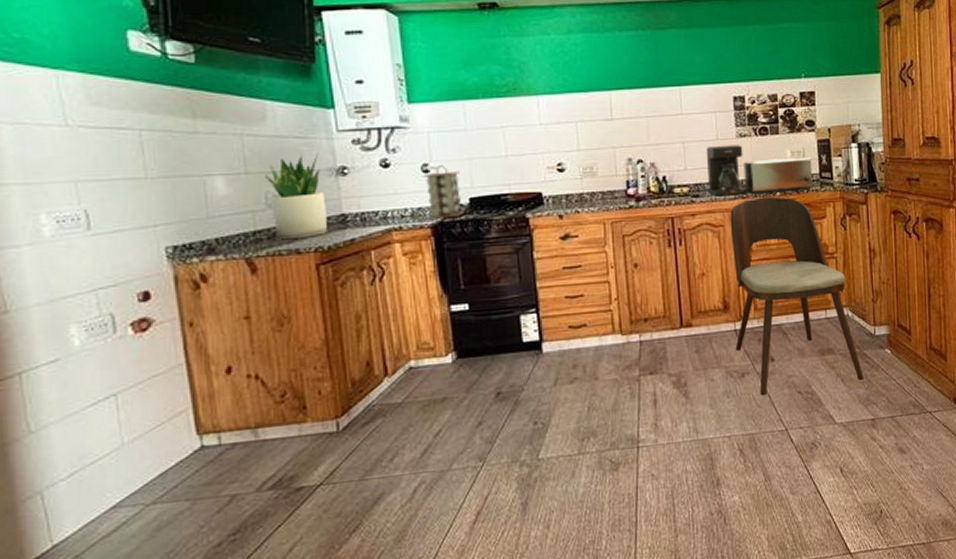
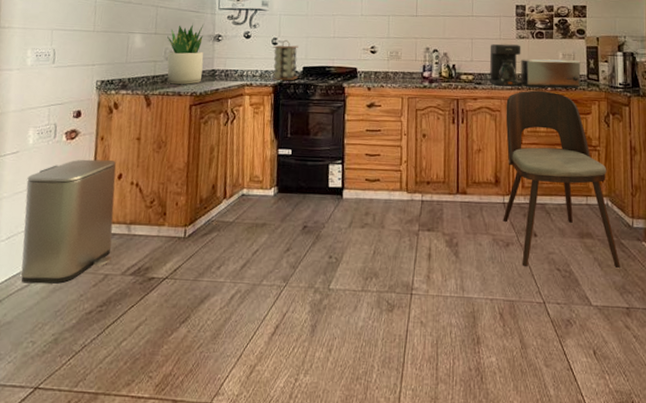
pedal bin: none [83,351,237,528] -> present [20,159,116,284]

